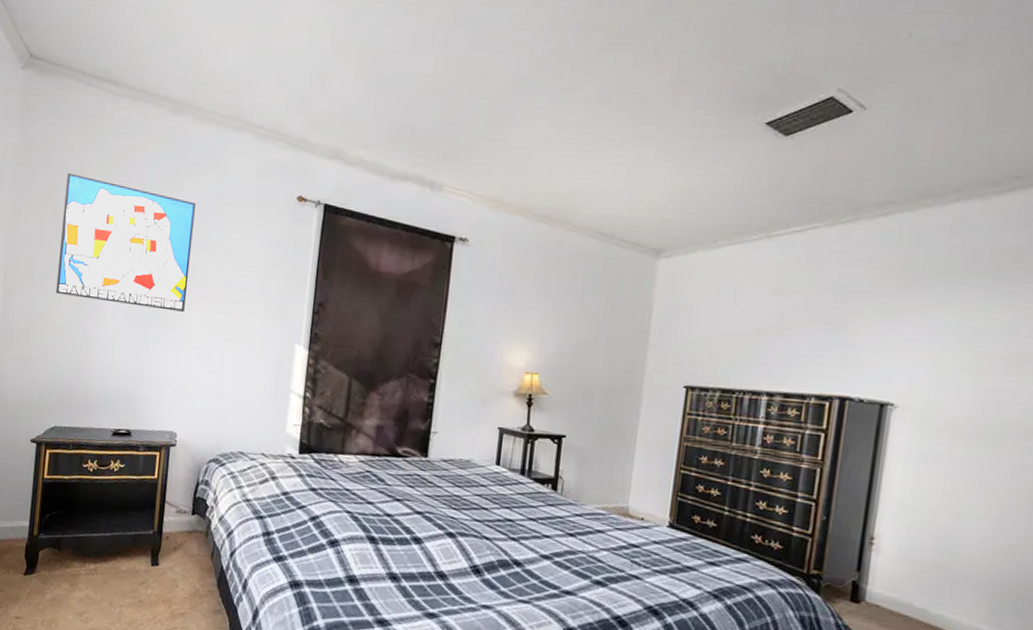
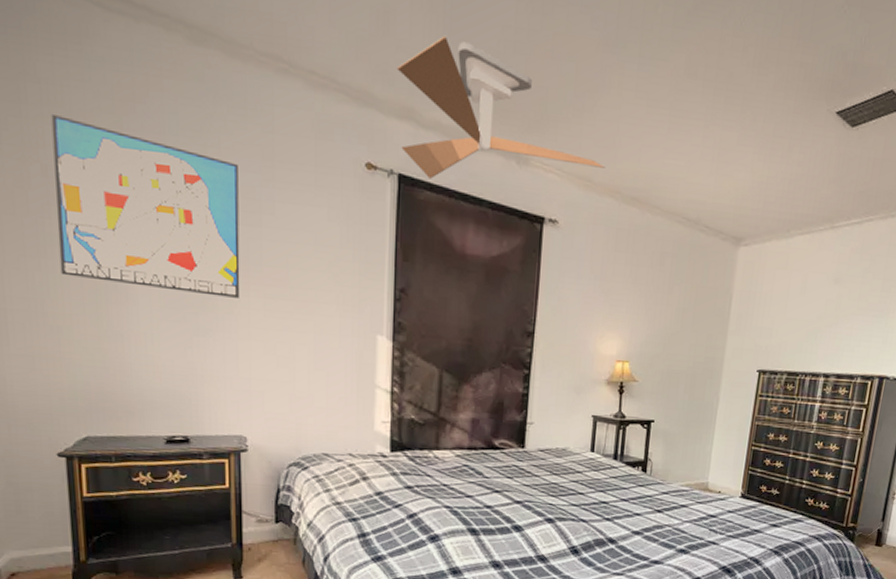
ceiling fan: none [328,89,516,207] -> present [397,35,605,179]

